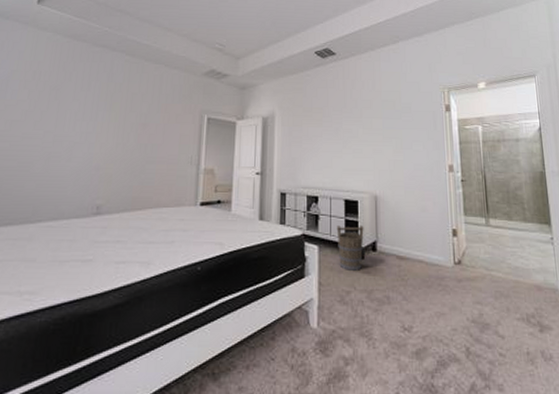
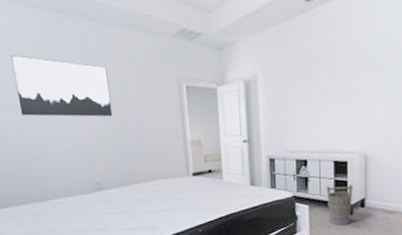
wall art: none [38,78,135,140] -> present [10,55,113,117]

